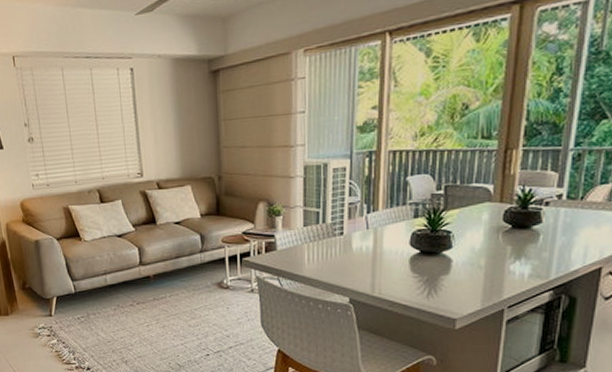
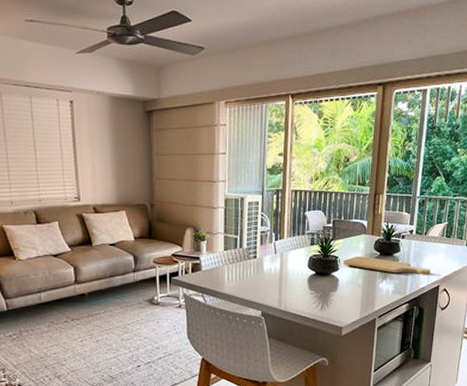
chopping board: none [457,230,590,253] -> present [342,256,431,275]

